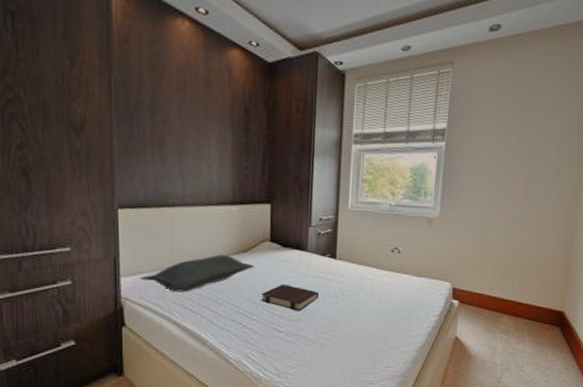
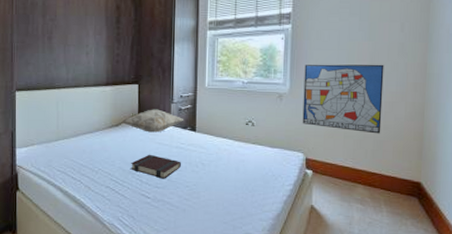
cushion: present [140,254,254,292] -> none [32,128,124,162]
decorative pillow: none [251,233,324,260] -> present [122,109,184,133]
wall art: none [451,187,538,263] -> present [302,64,384,134]

